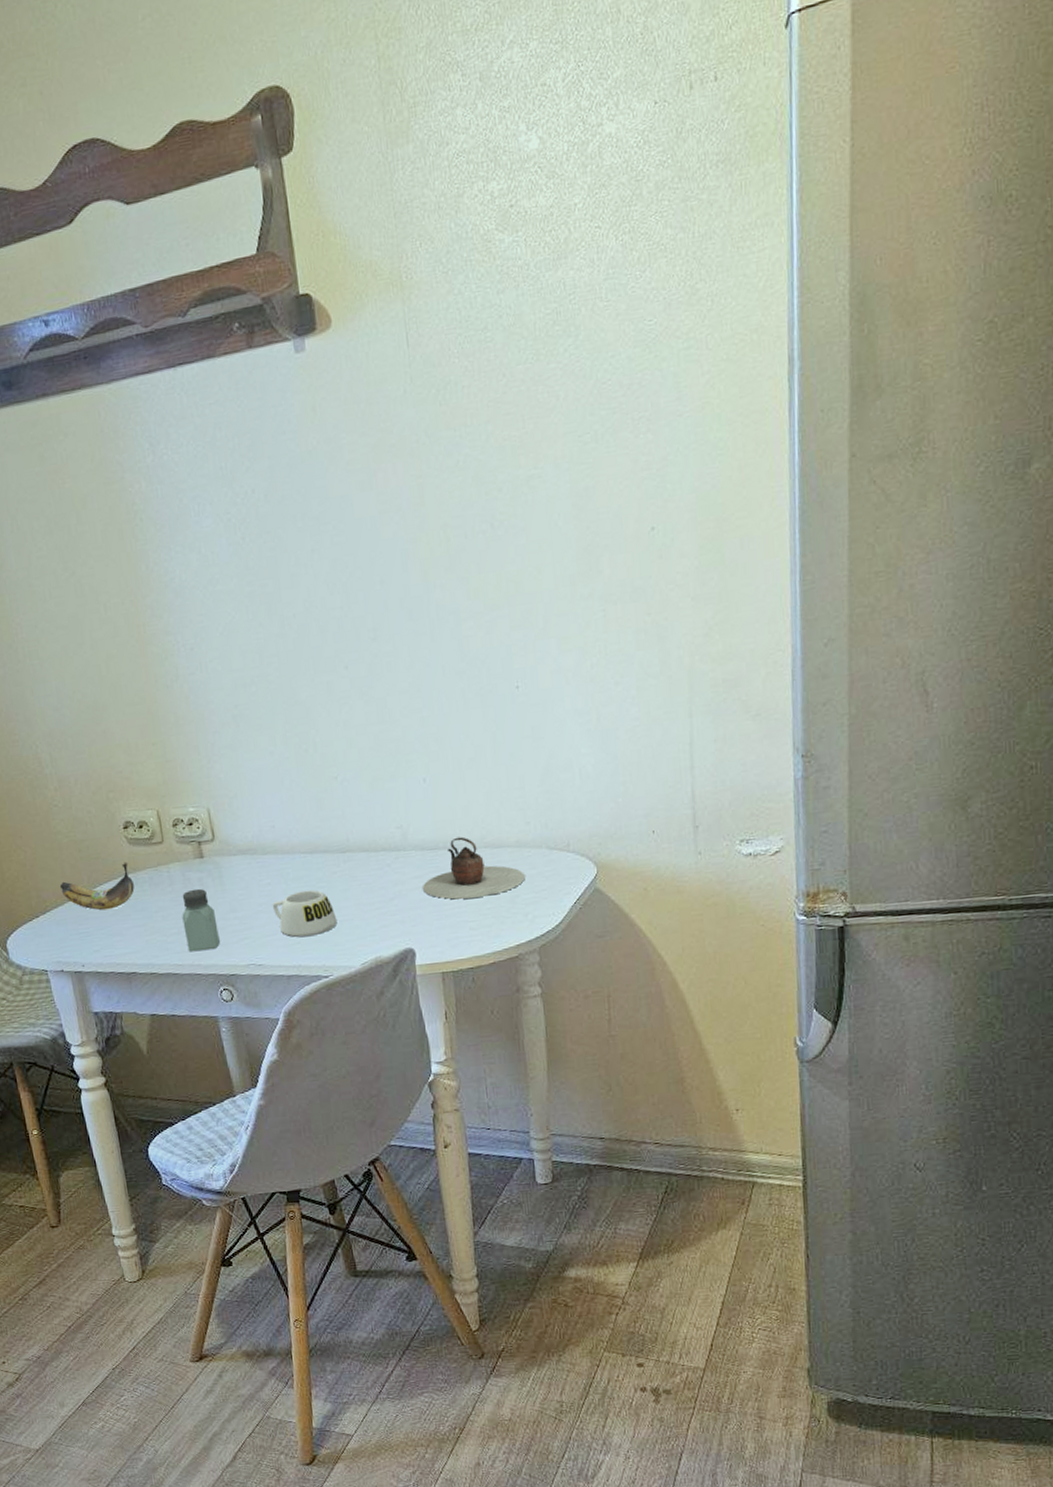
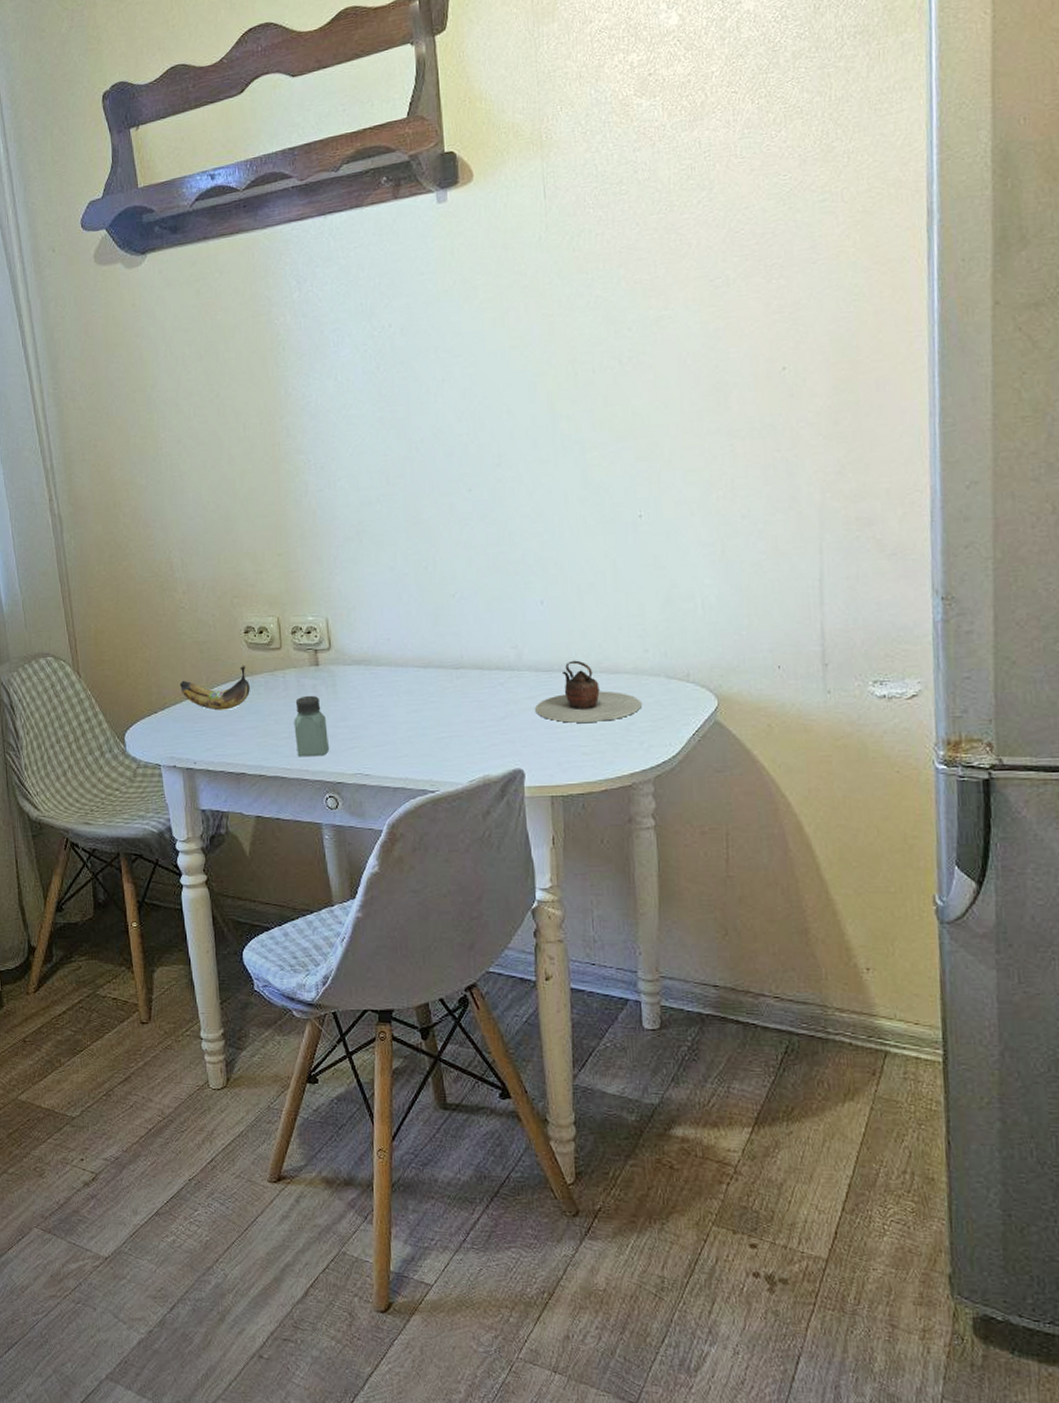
mug: present [272,889,337,938] -> none [383,703,447,750]

